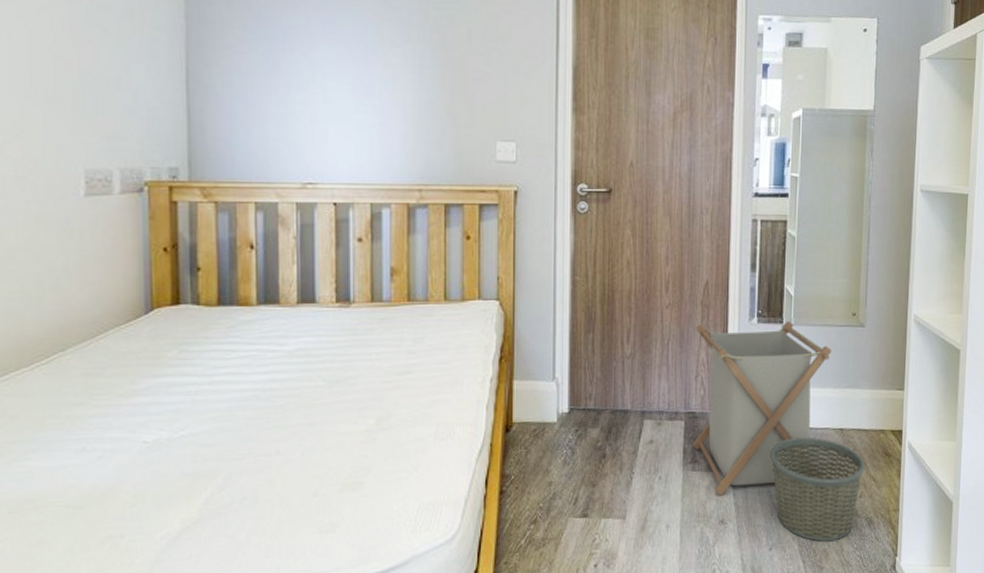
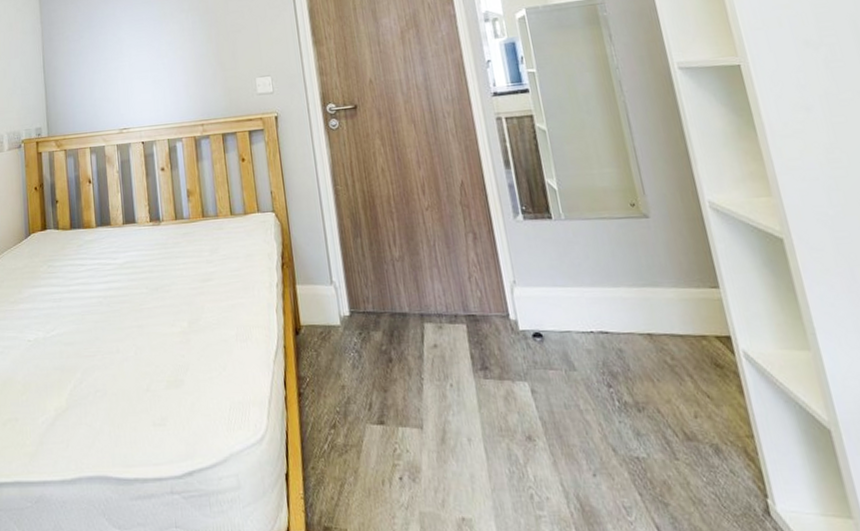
laundry basket: present [693,321,831,496] -> none [459,216,638,408]
basket: present [770,437,865,542] -> none [568,343,695,471]

